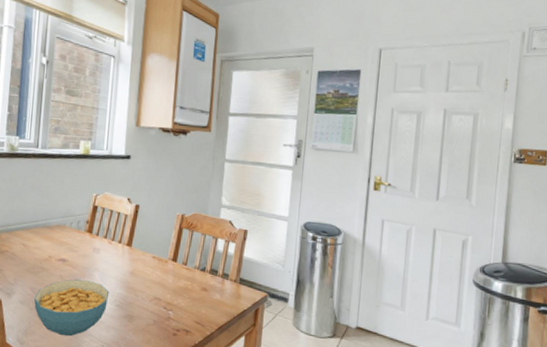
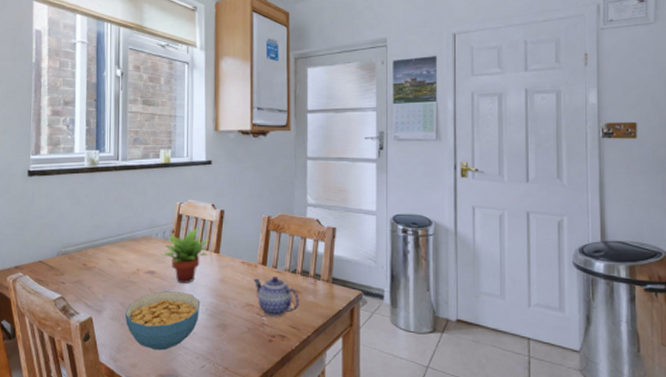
succulent plant: none [73,219,124,273] -> present [161,227,210,283]
teapot: none [163,272,207,312] -> present [253,275,300,317]

